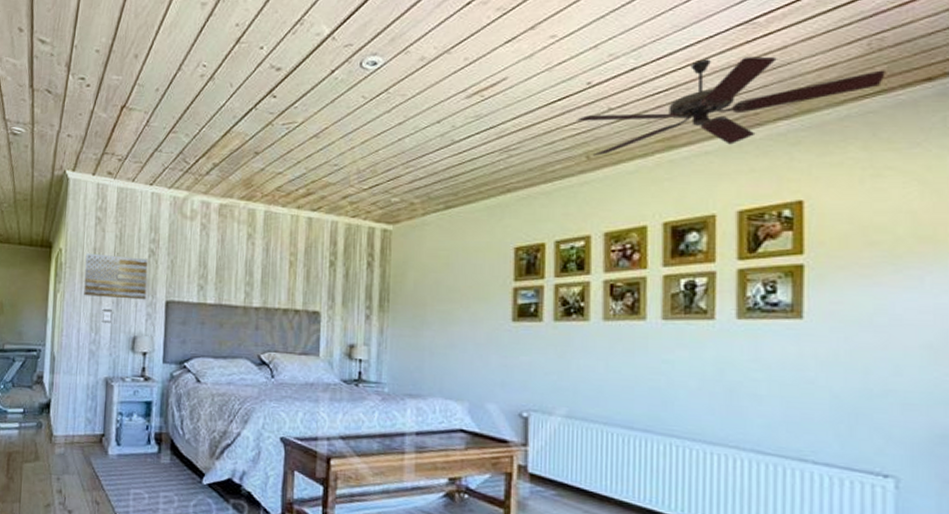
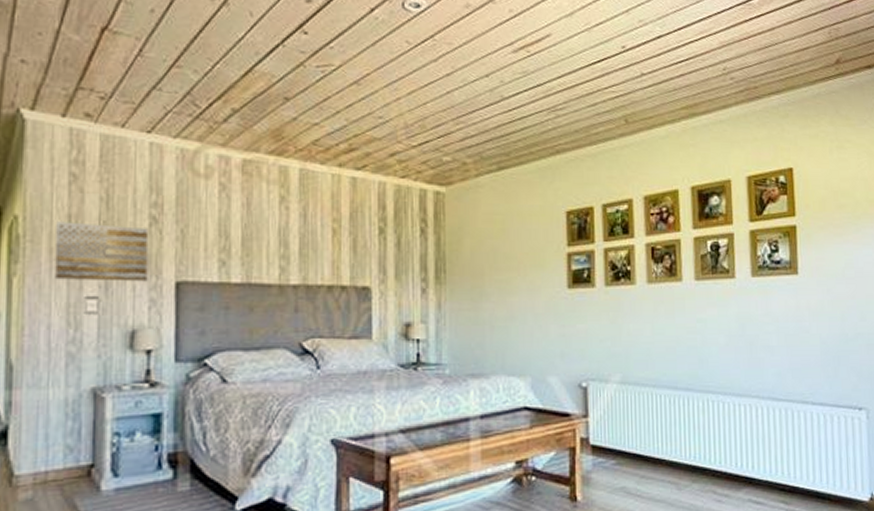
ceiling fan: present [577,56,885,156] -> none [615,33,841,120]

